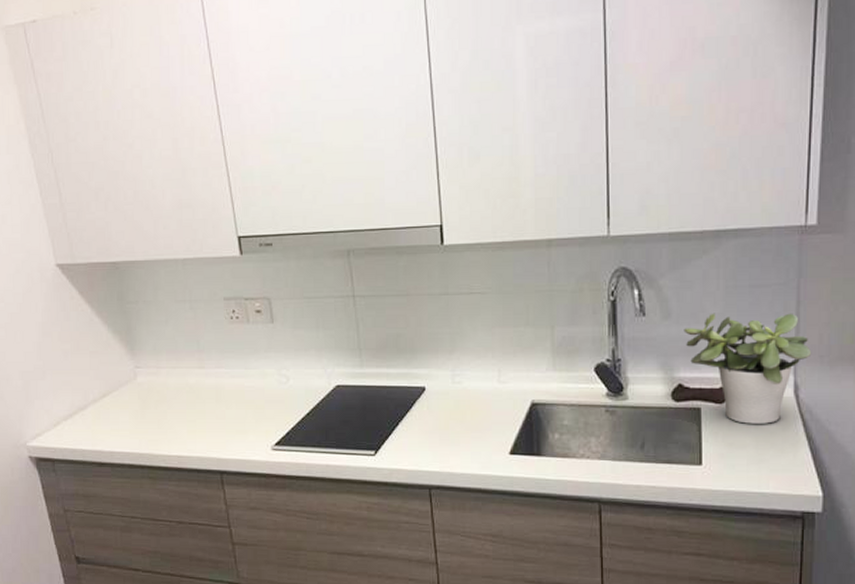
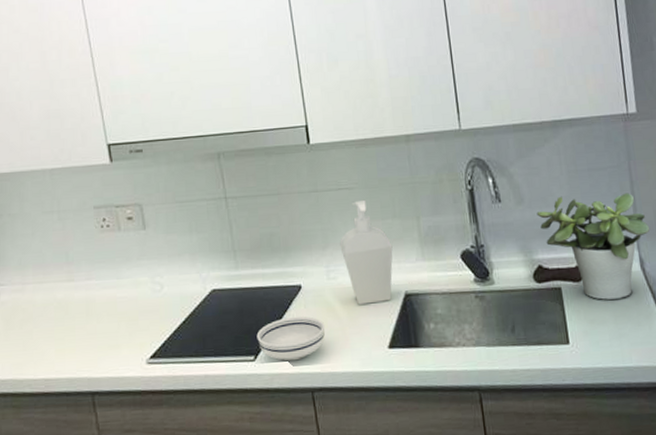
bowl: none [378,416,447,459] -> present [256,316,326,362]
soap bottle: none [468,305,523,411] -> present [340,199,393,306]

